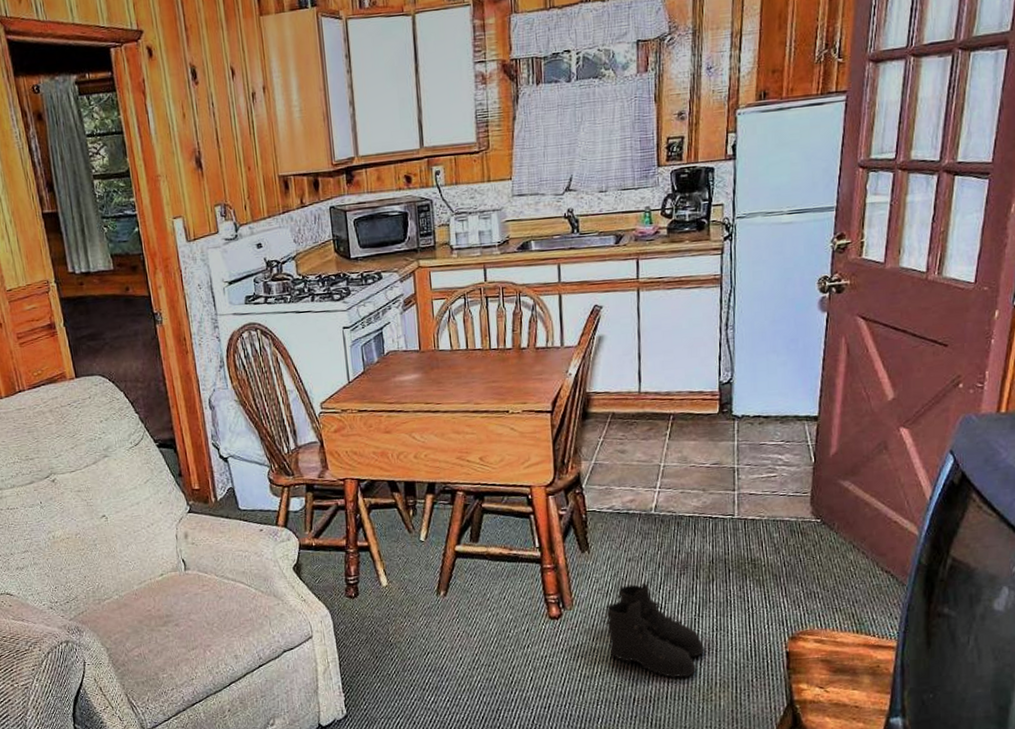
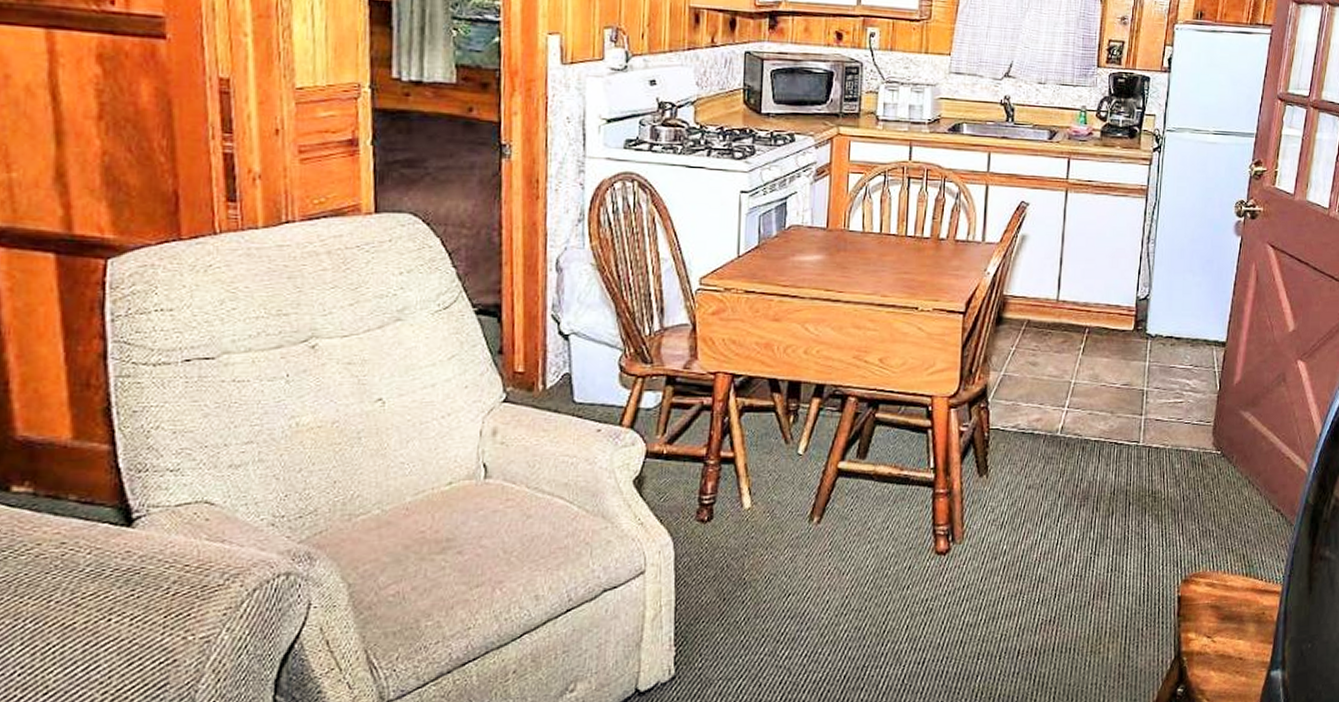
boots: present [604,583,704,678] -> none [995,515,1097,627]

